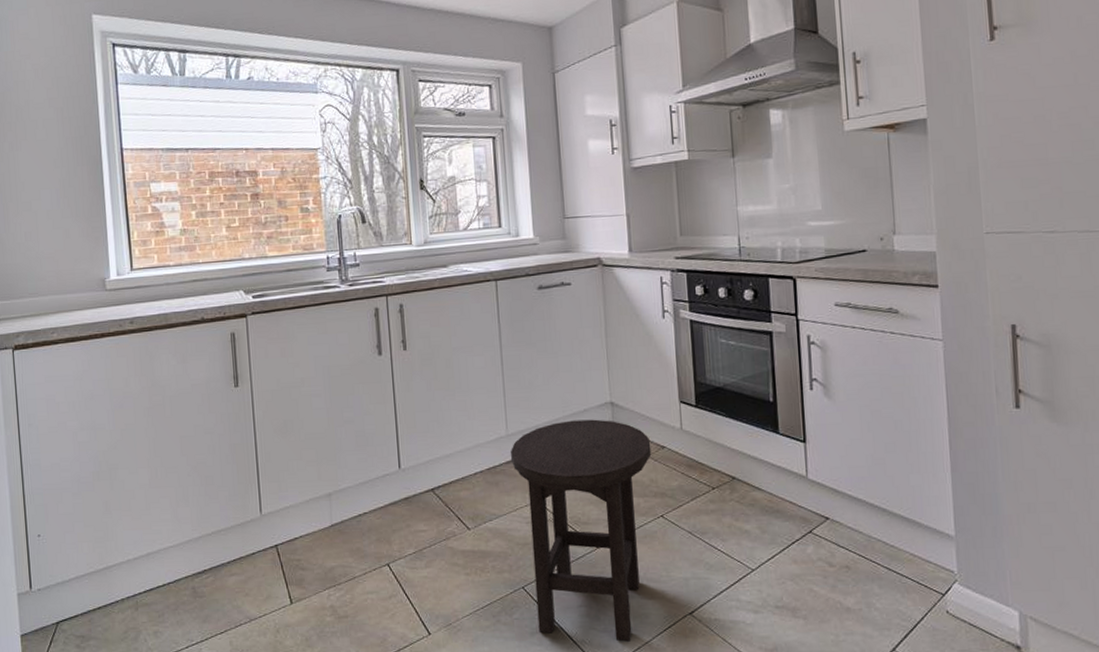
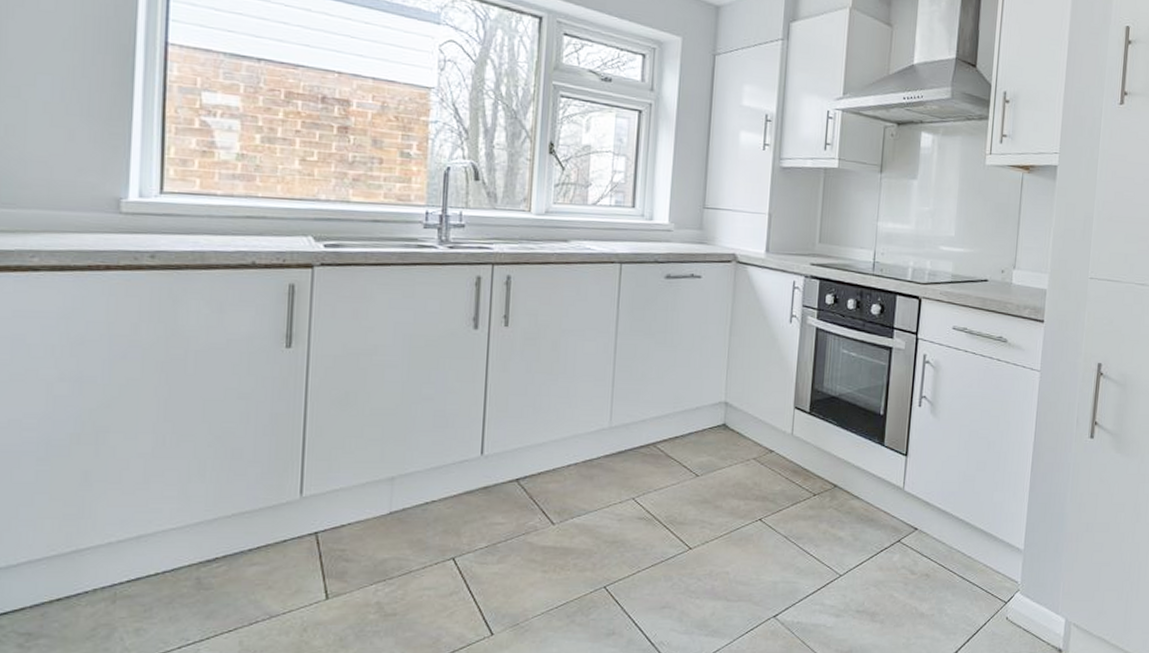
stool: present [510,419,652,642] -> none [610,417,760,644]

